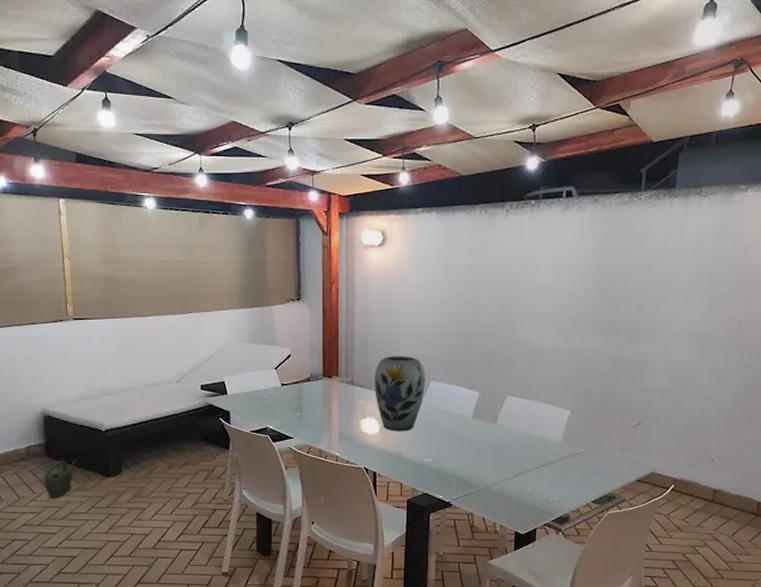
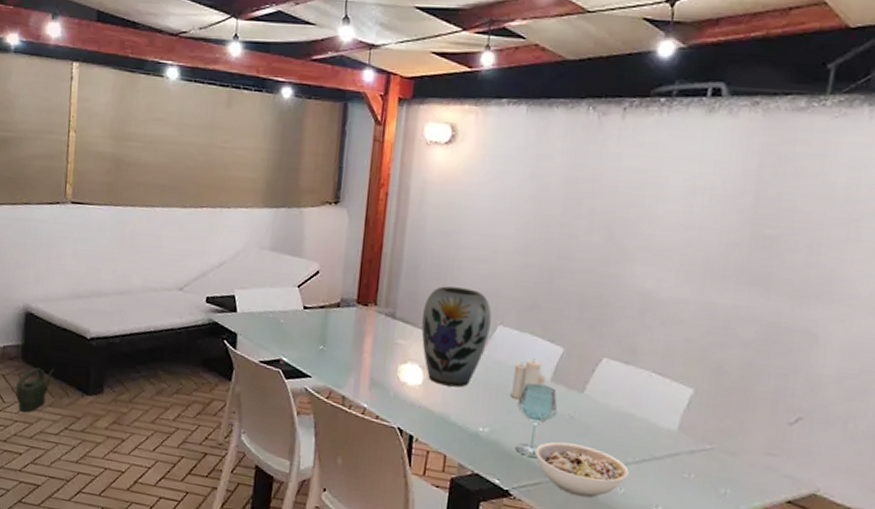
candle: none [444,403,468,434] -> present [510,359,545,399]
wine glass: none [450,421,479,475] -> present [516,383,558,457]
bowl: none [466,461,532,499] -> present [535,441,629,498]

